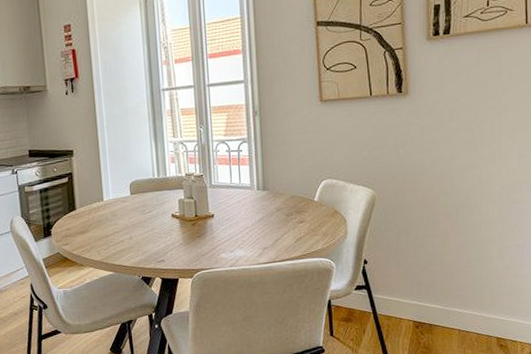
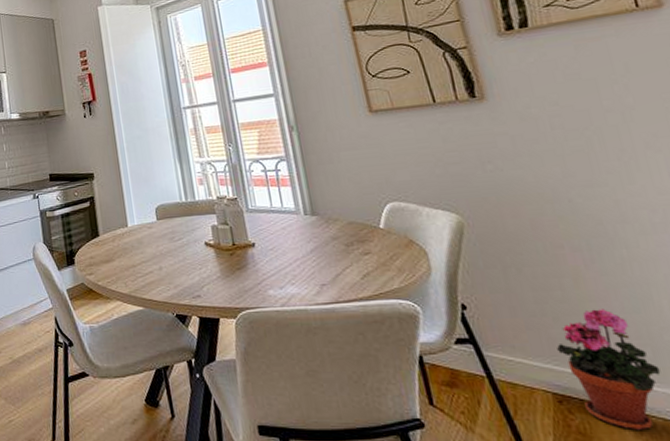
potted plant: none [422,260,482,343] -> present [557,309,661,431]

